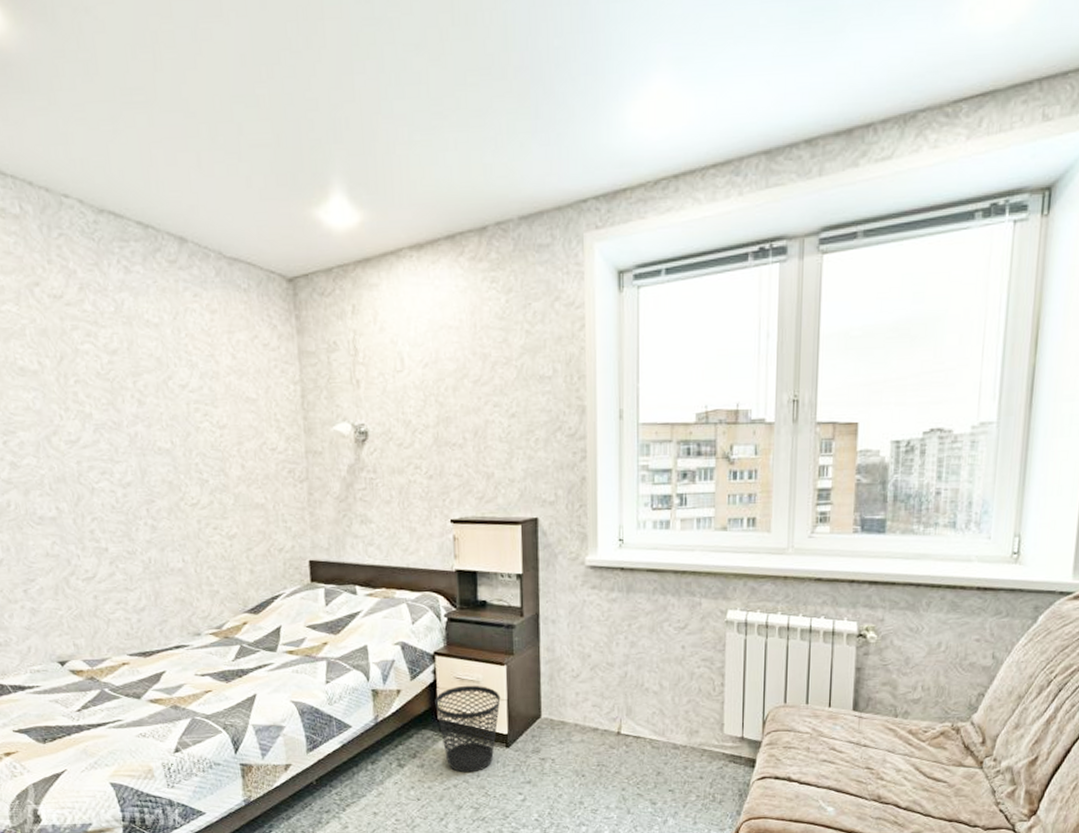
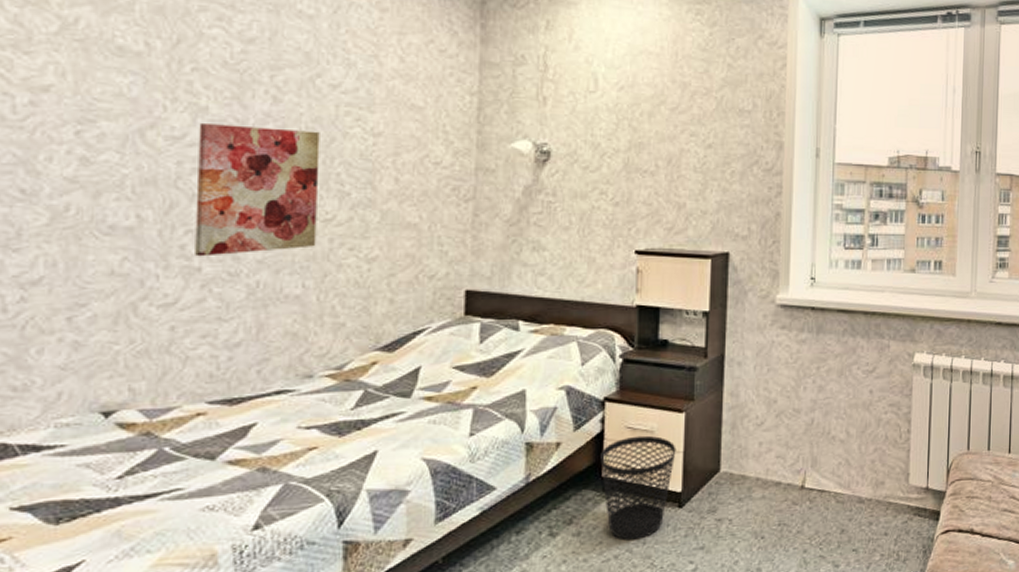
wall art: none [87,427,188,539] -> present [195,124,320,257]

